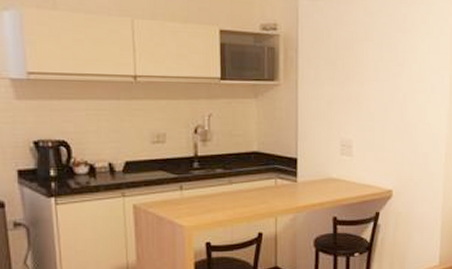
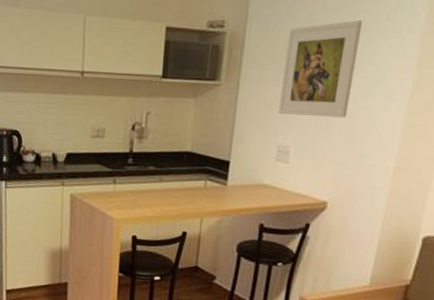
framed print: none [337,23,402,111] -> present [278,20,363,118]

